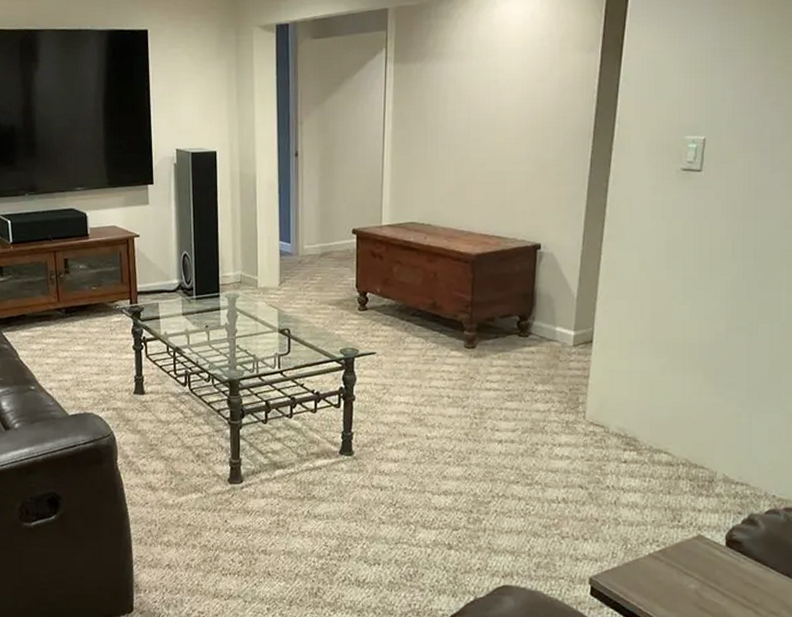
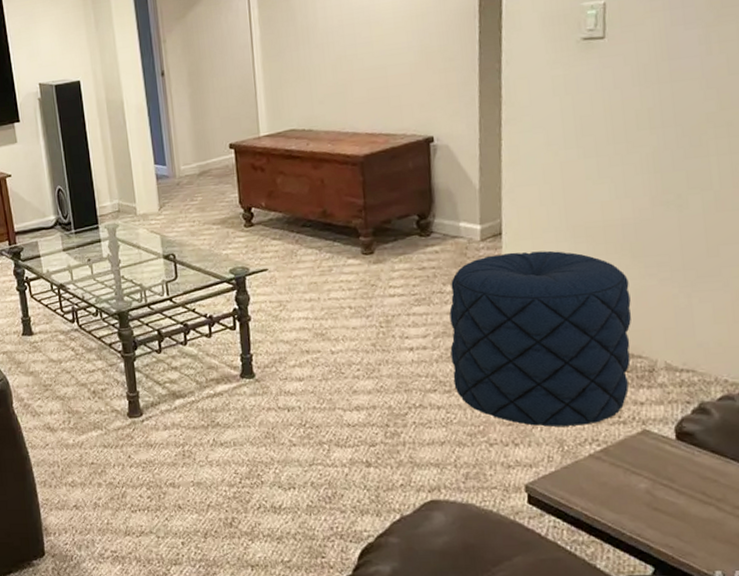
pouf: none [535,360,699,526] -> present [449,250,632,427]

